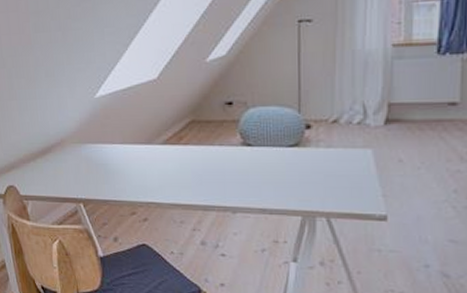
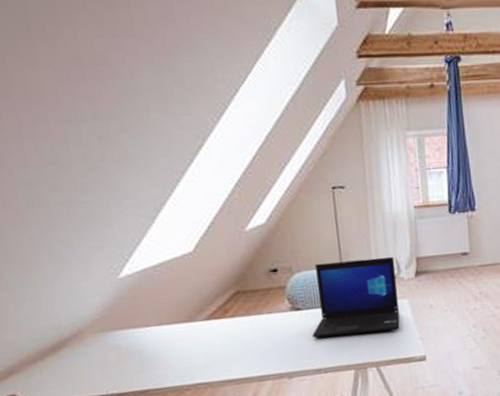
laptop: none [261,99,361,182] -> present [312,257,400,338]

